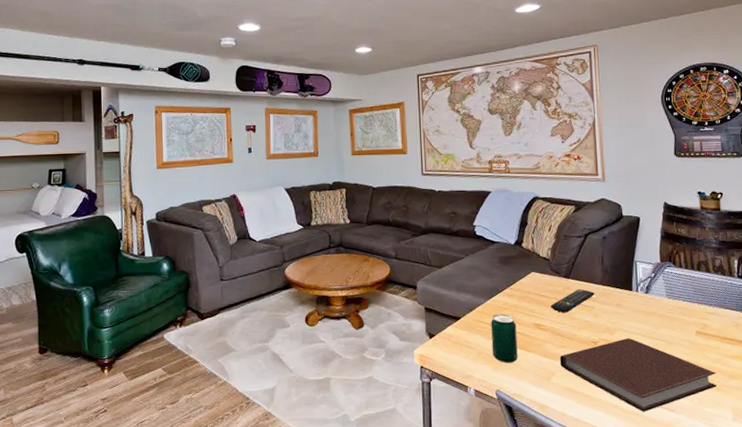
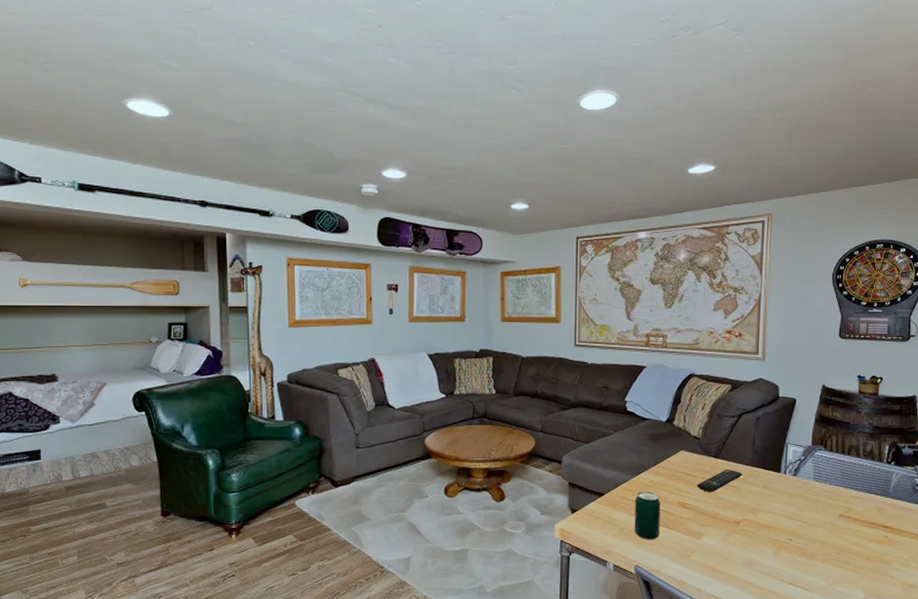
notebook: present [559,338,718,412] -> none [701,519,853,590]

